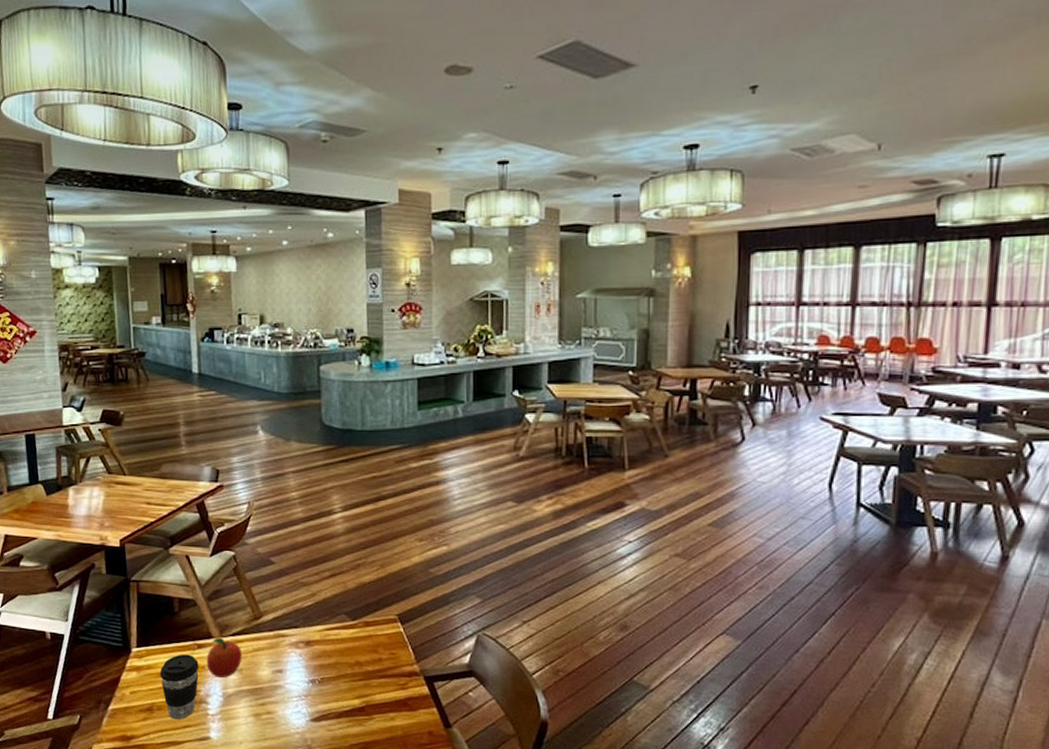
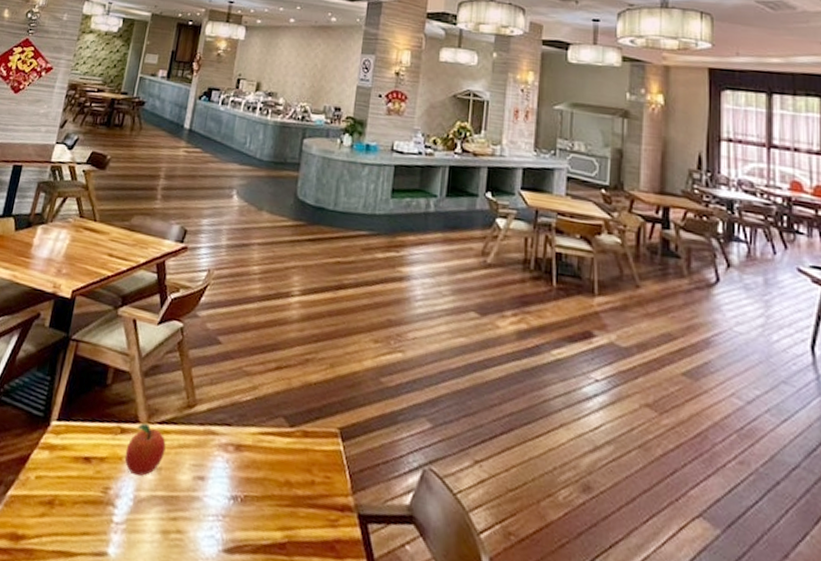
coffee cup: present [159,654,199,720] -> none [69,437,118,523]

